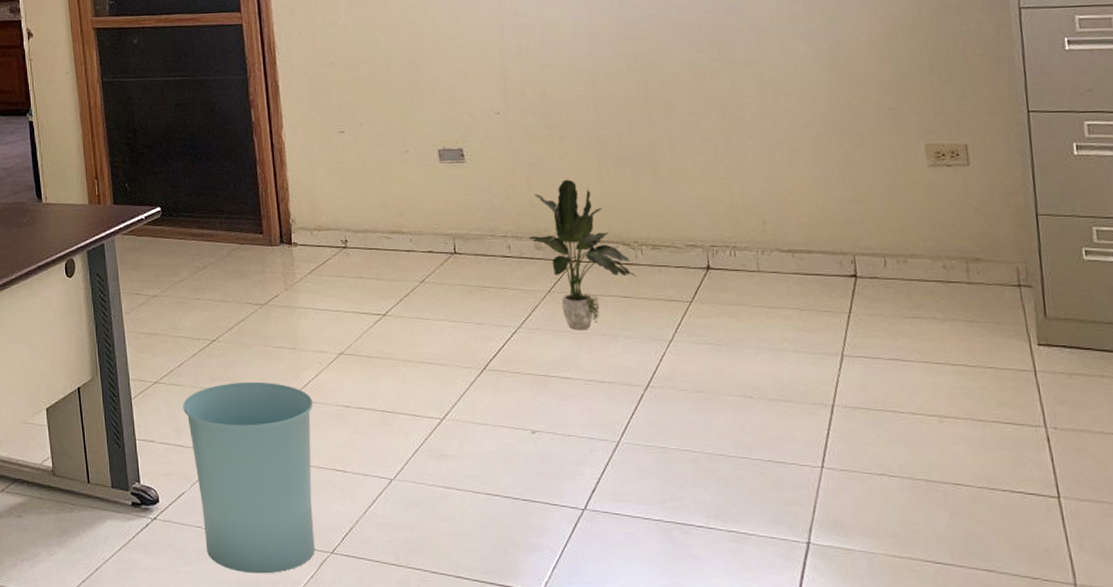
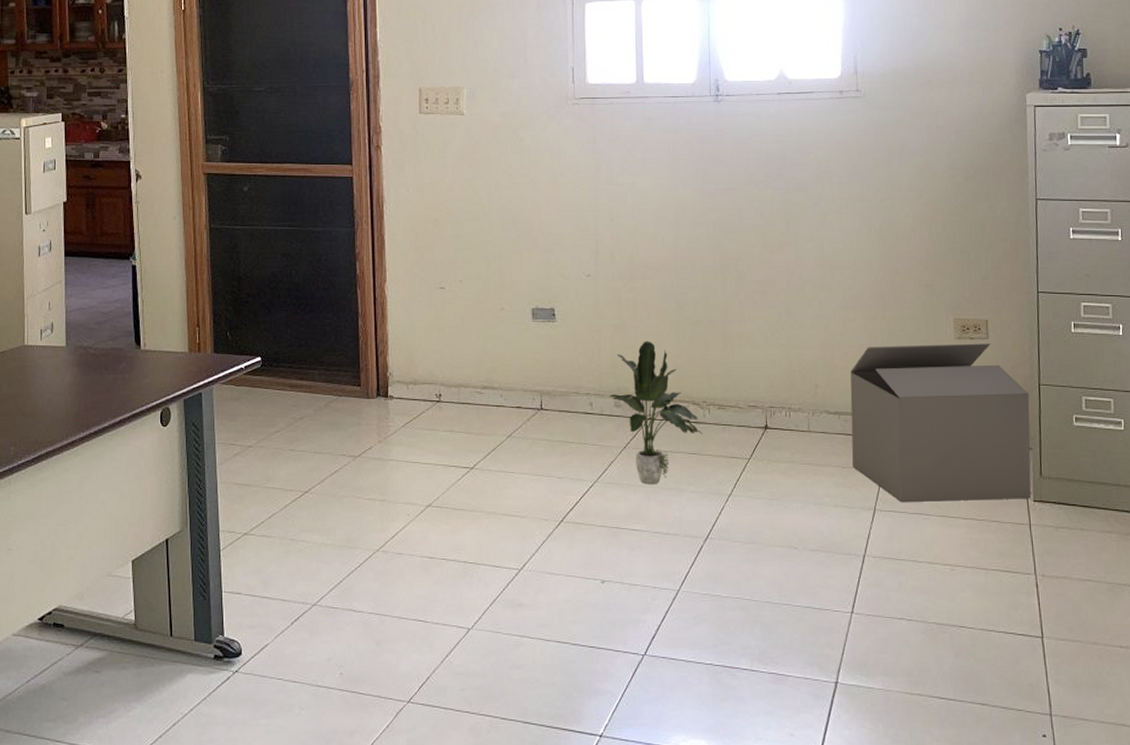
waste bin: present [183,381,315,574] -> none [271,533,400,724]
cardboard box: none [804,170,1034,348] -> present [850,343,1031,503]

